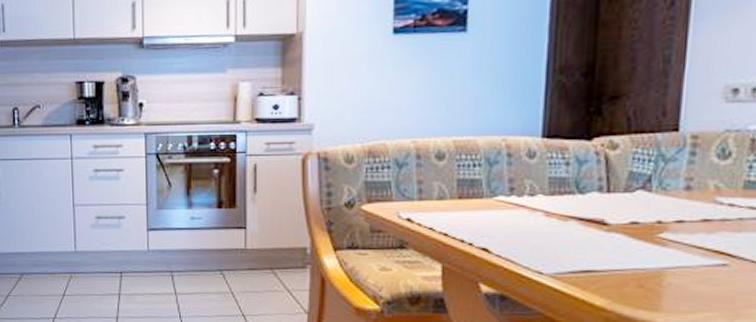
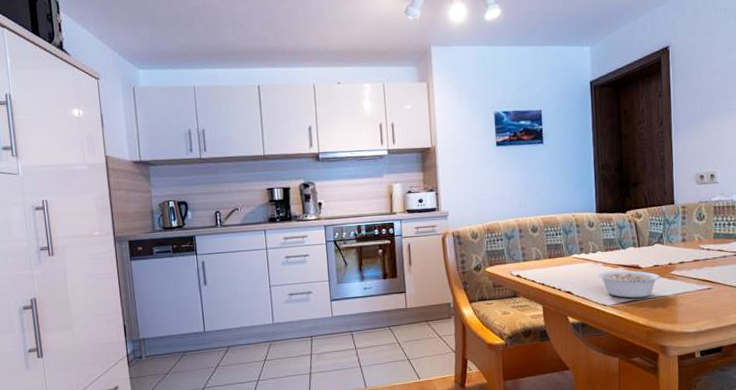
legume: none [533,224,661,268] -> present [597,270,673,298]

